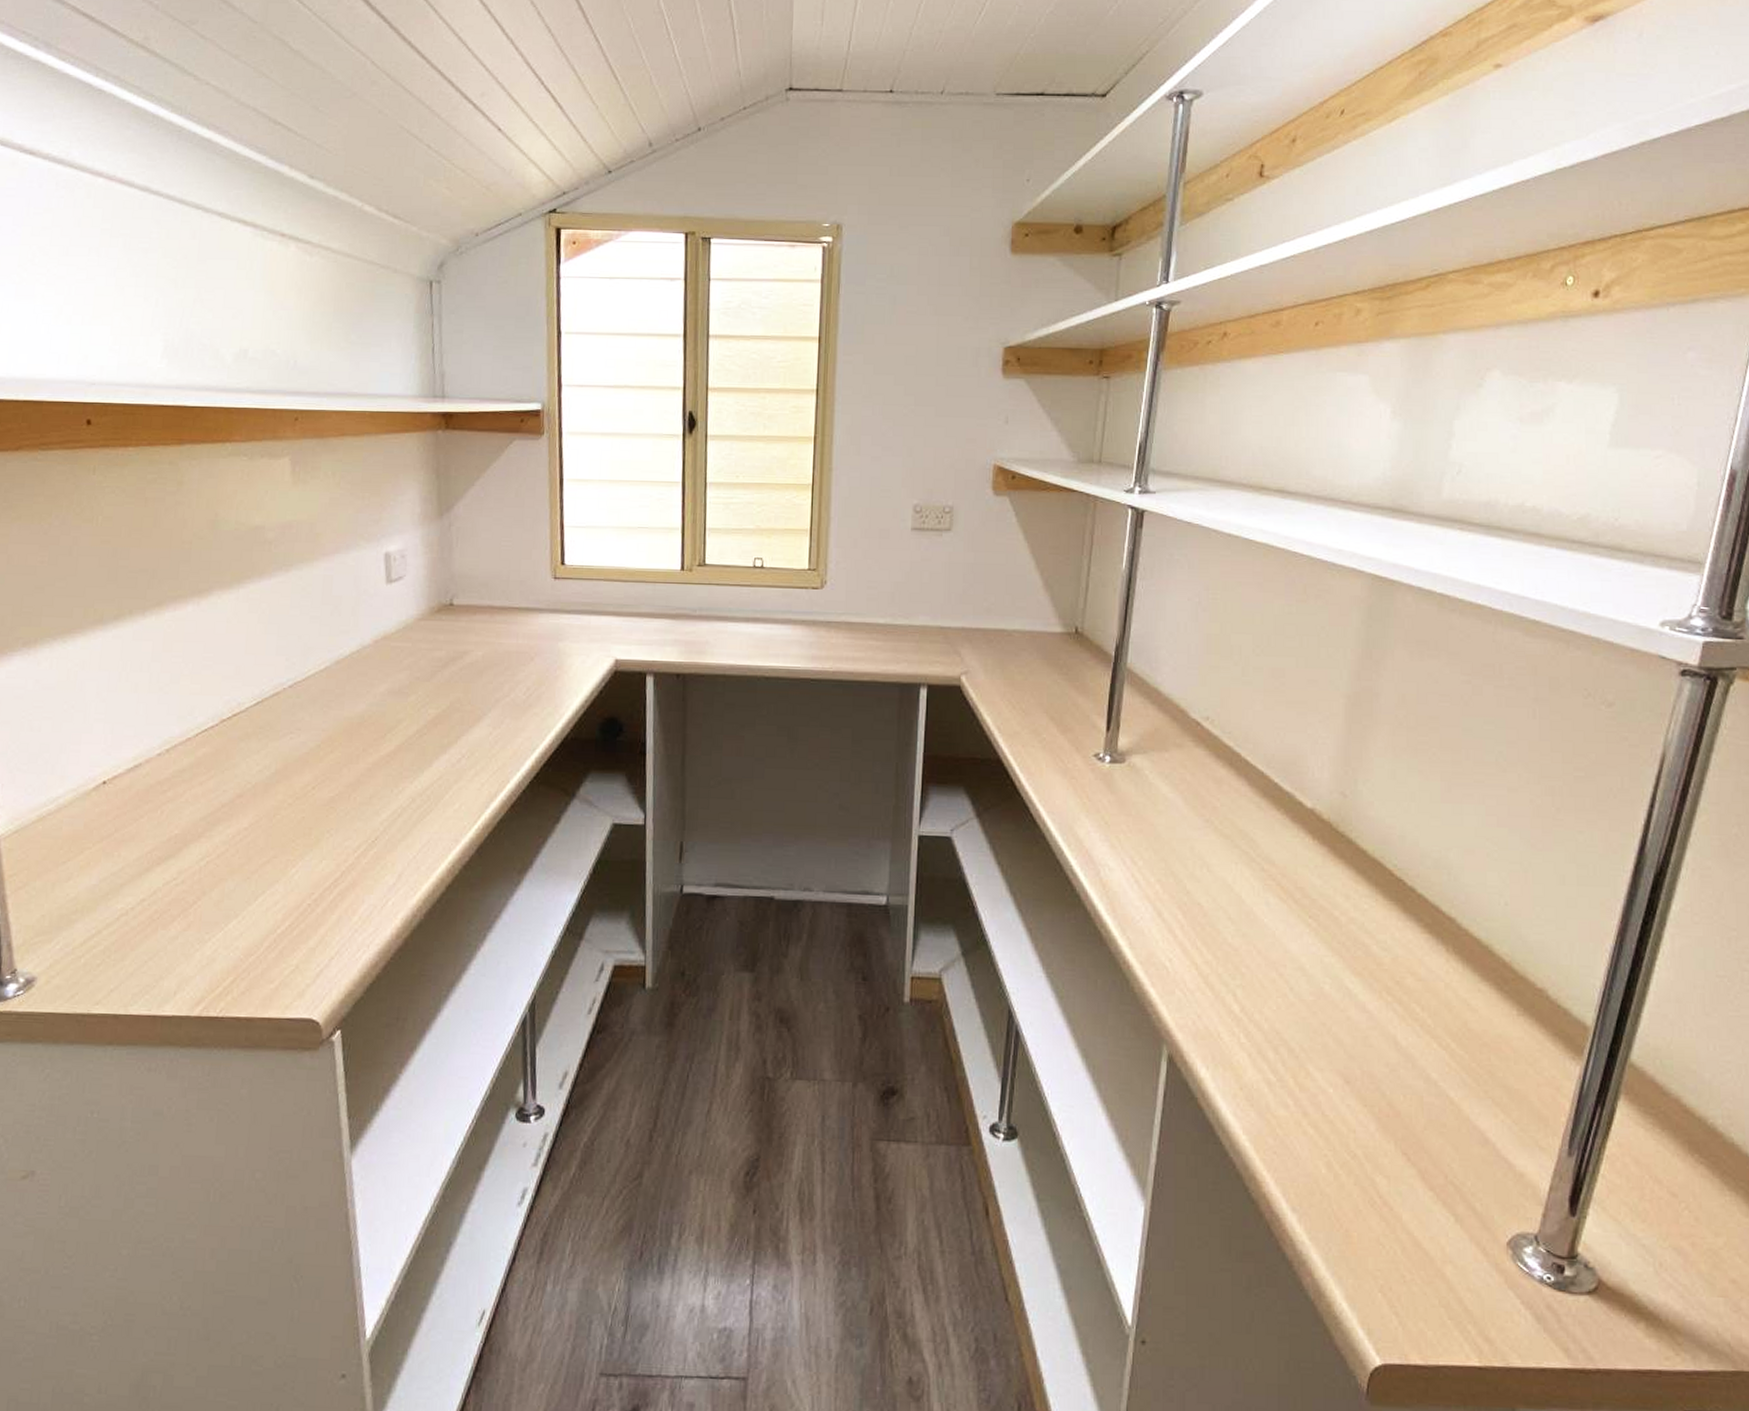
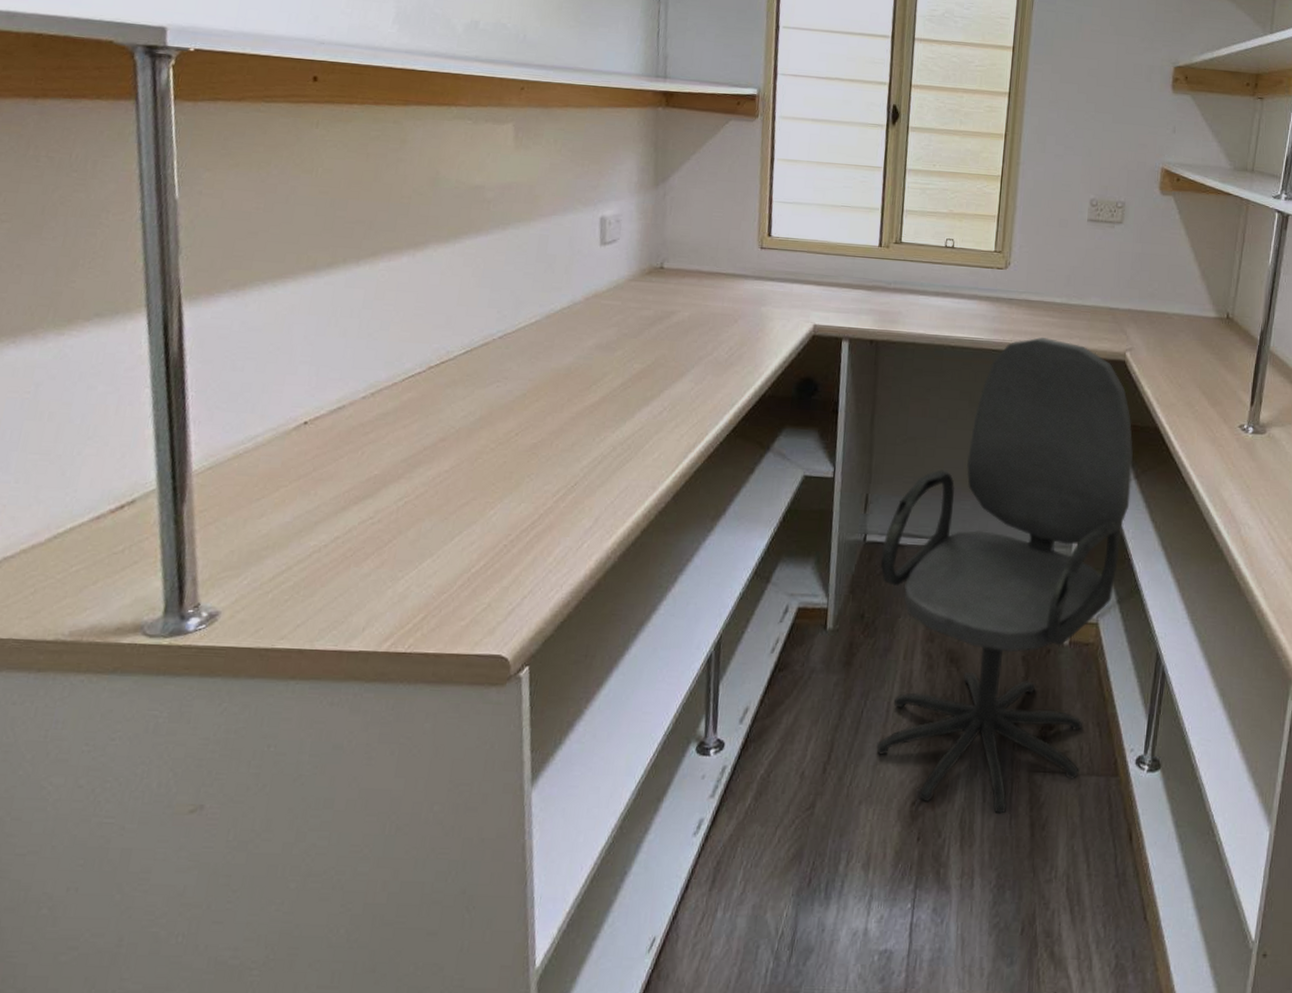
office chair: none [699,663,974,1185] -> present [876,337,1133,814]

